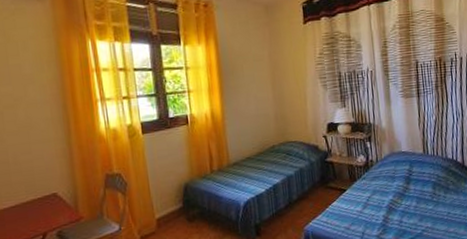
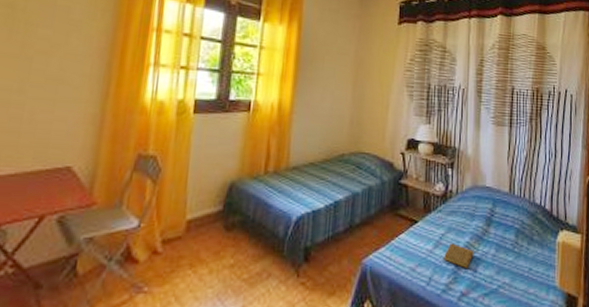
book: none [372,202,403,222] -> present [444,243,480,270]

